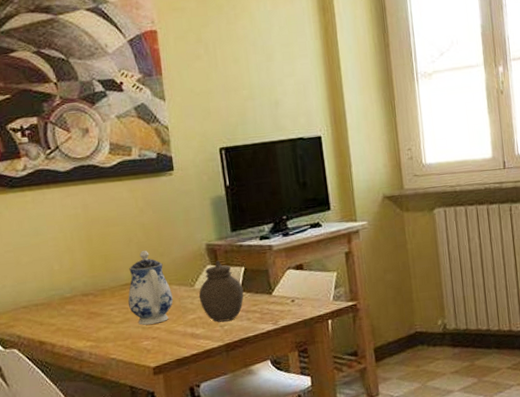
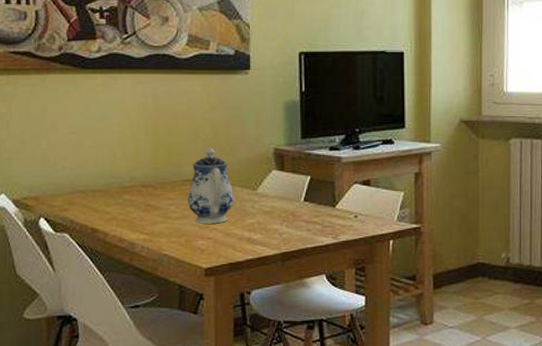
jar: present [198,260,244,322] -> none [260,166,307,230]

